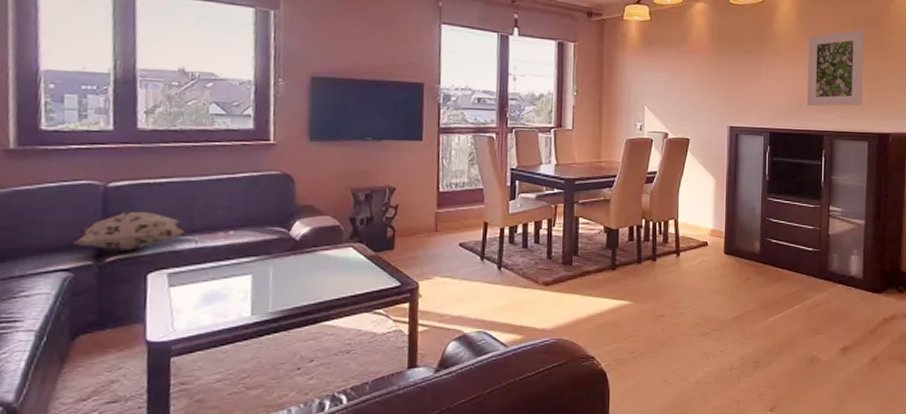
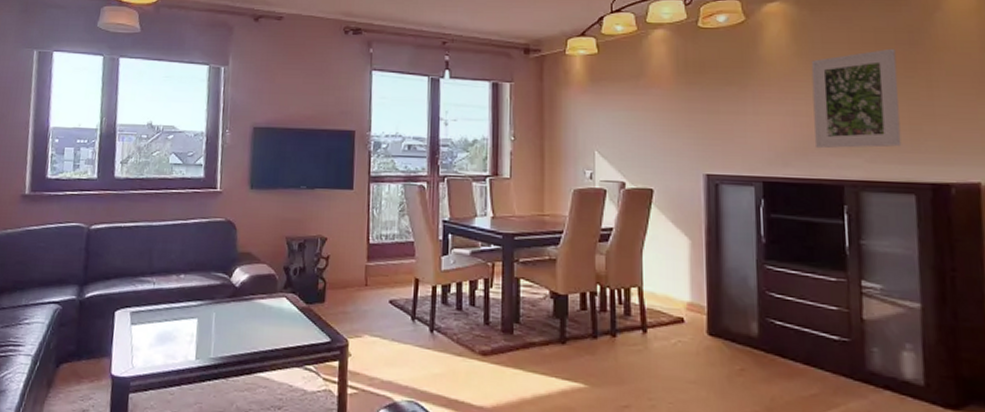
decorative pillow: present [74,212,184,250] -> none [63,252,145,288]

